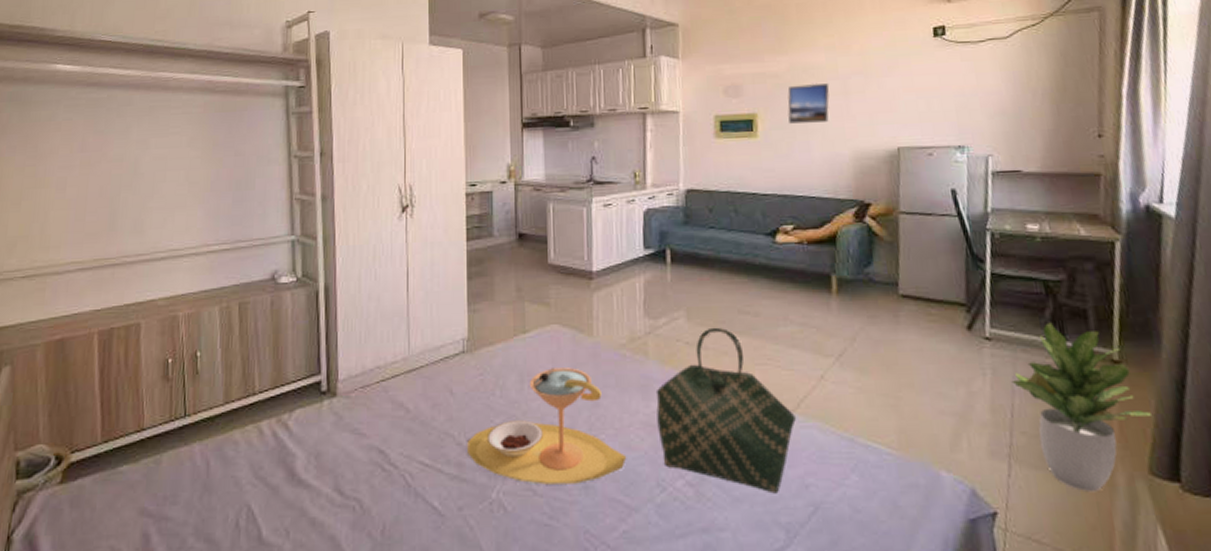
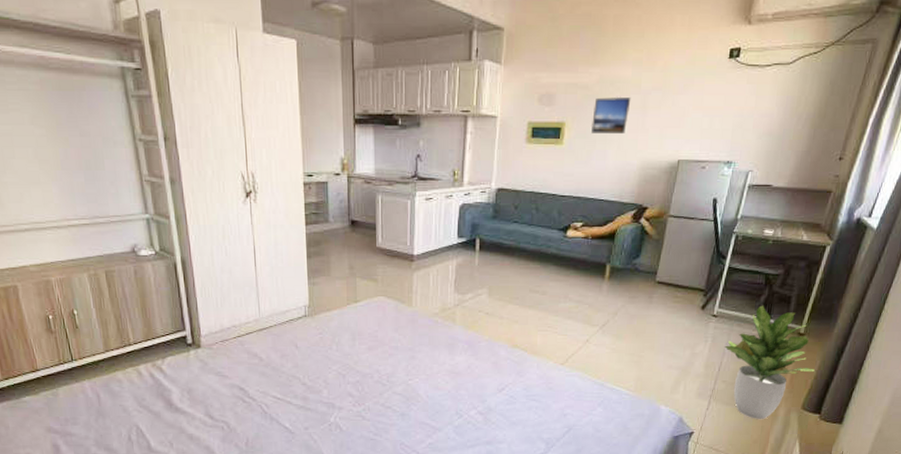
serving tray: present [467,368,627,485] -> none [310,330,435,413]
tote bag: present [655,327,797,494] -> none [459,302,565,420]

